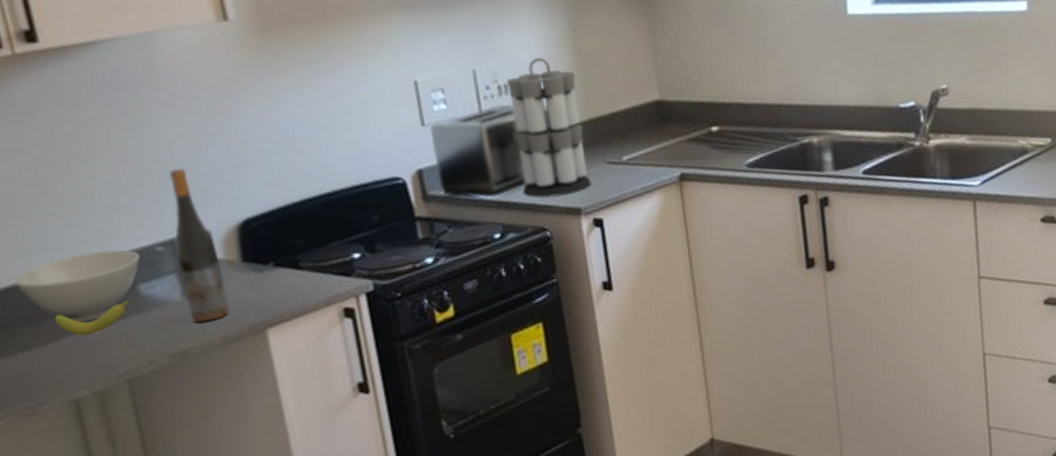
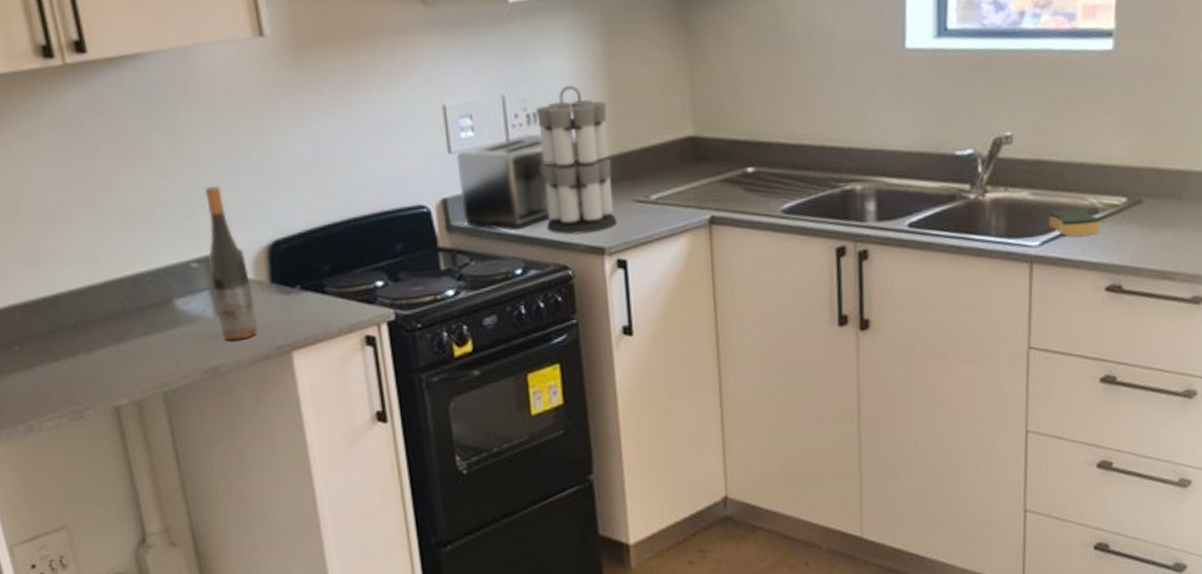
bowl: present [14,250,140,322] -> none [63,264,177,333]
fruit: present [54,301,129,337] -> none [98,315,166,347]
sponge: none [986,150,1032,176] -> present [1049,209,1101,237]

